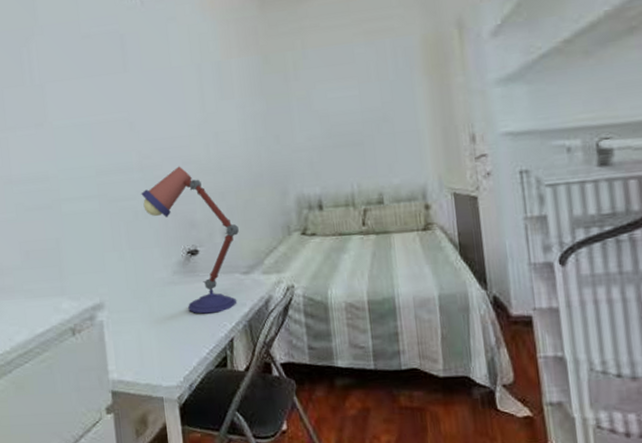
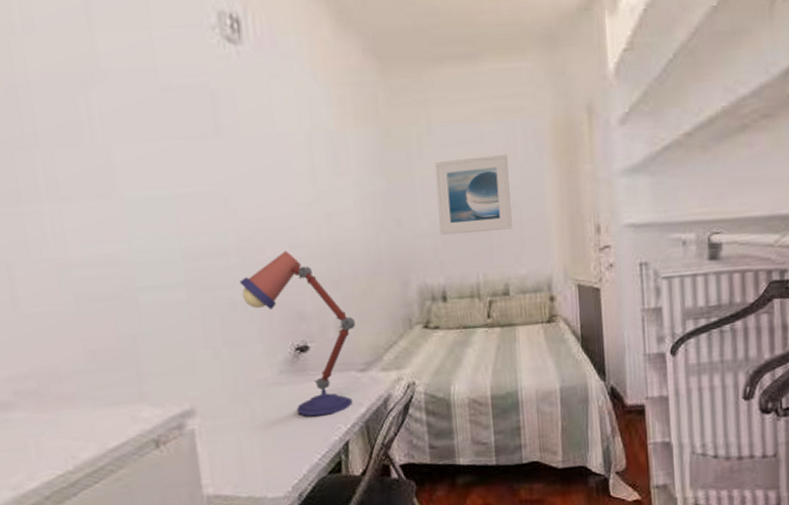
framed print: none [309,71,385,150] -> present [434,153,513,236]

